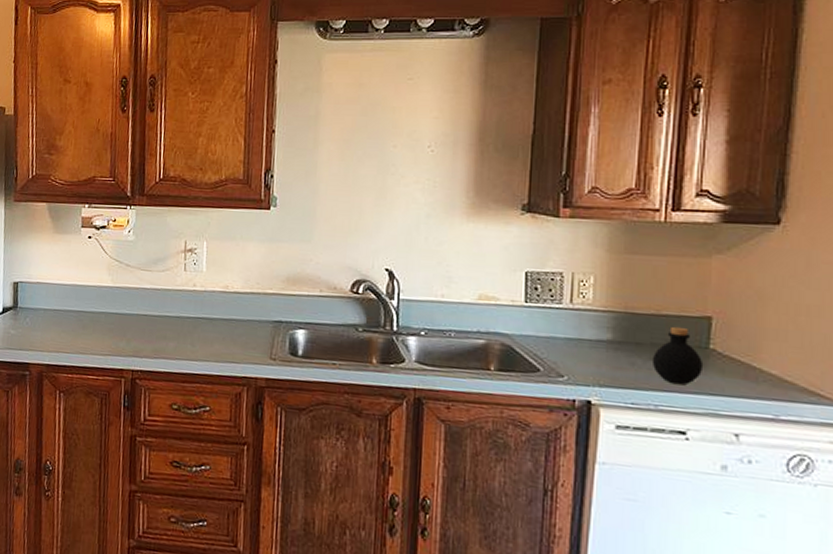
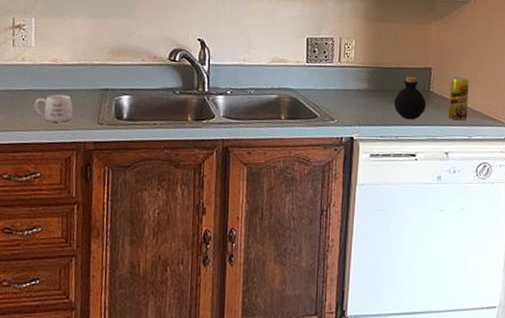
mug: none [204,324,244,354] -> present [34,95,73,122]
beverage can: none [738,331,775,393] -> present [448,77,469,121]

